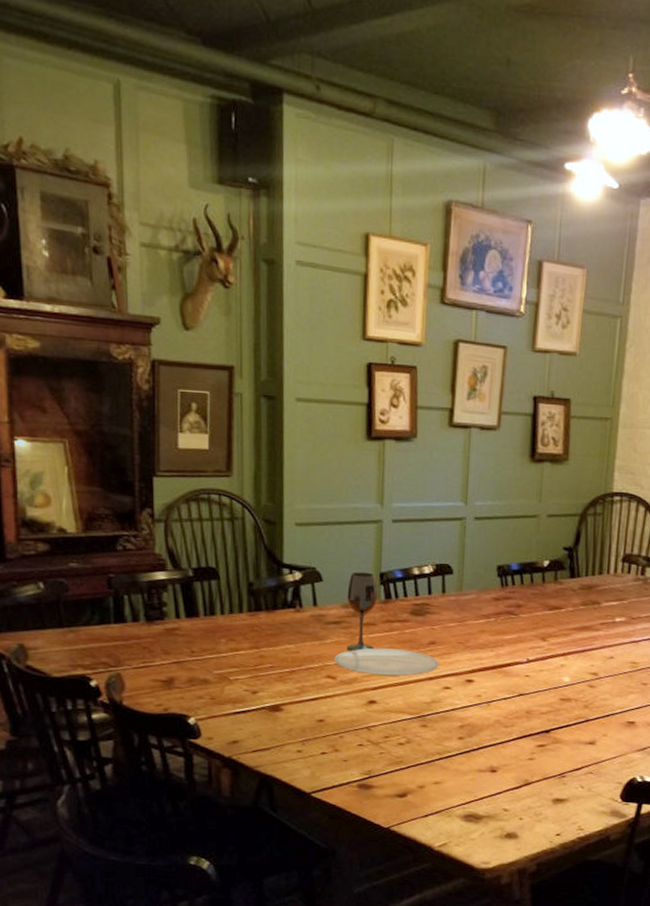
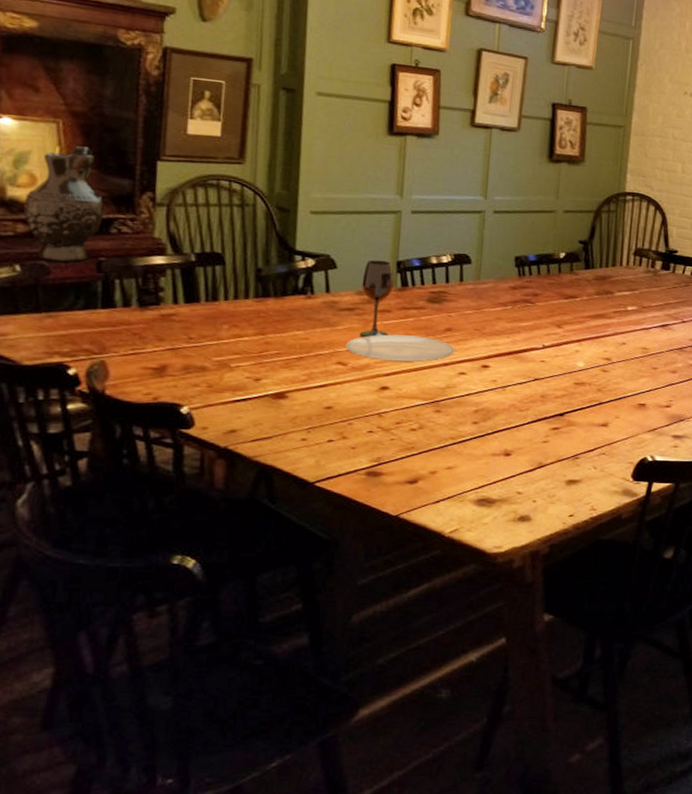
decorative vase: none [41,464,111,580] -> present [23,145,106,263]

